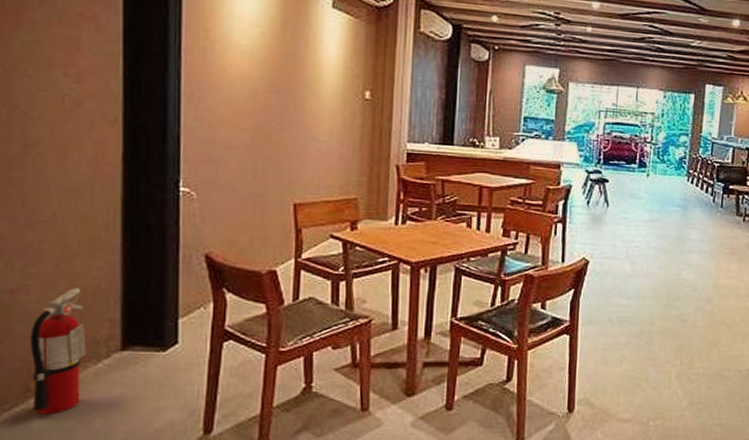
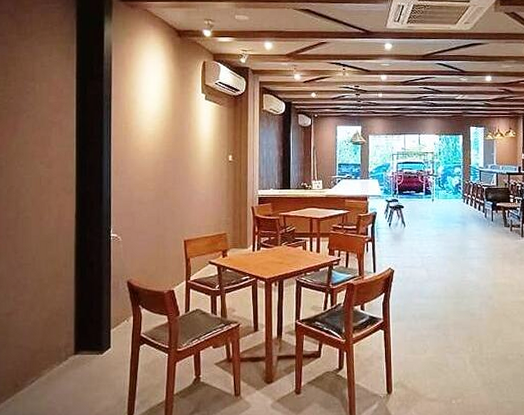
fire extinguisher: present [30,288,87,415] -> none [18,310,53,404]

